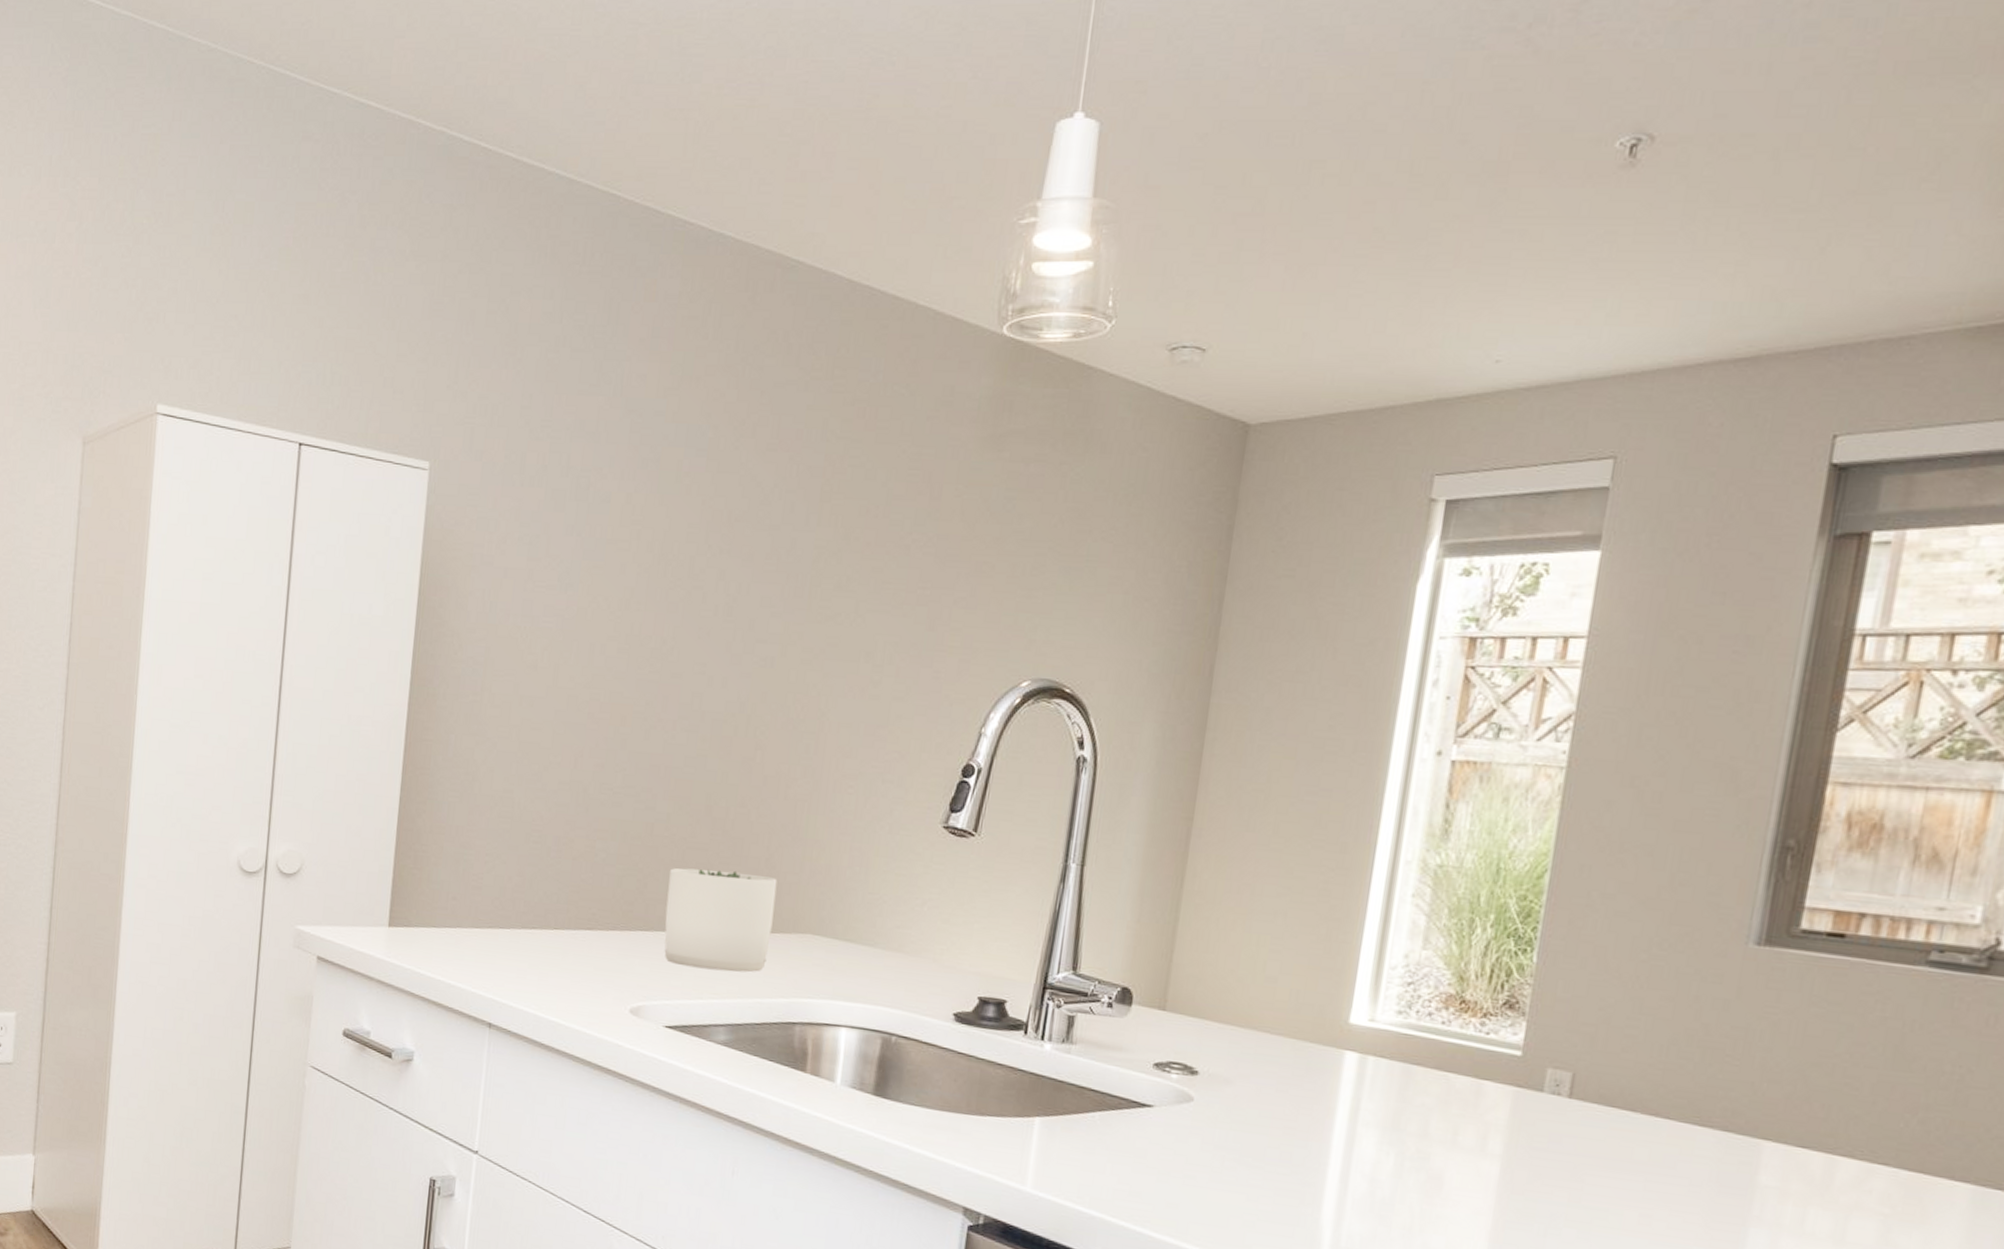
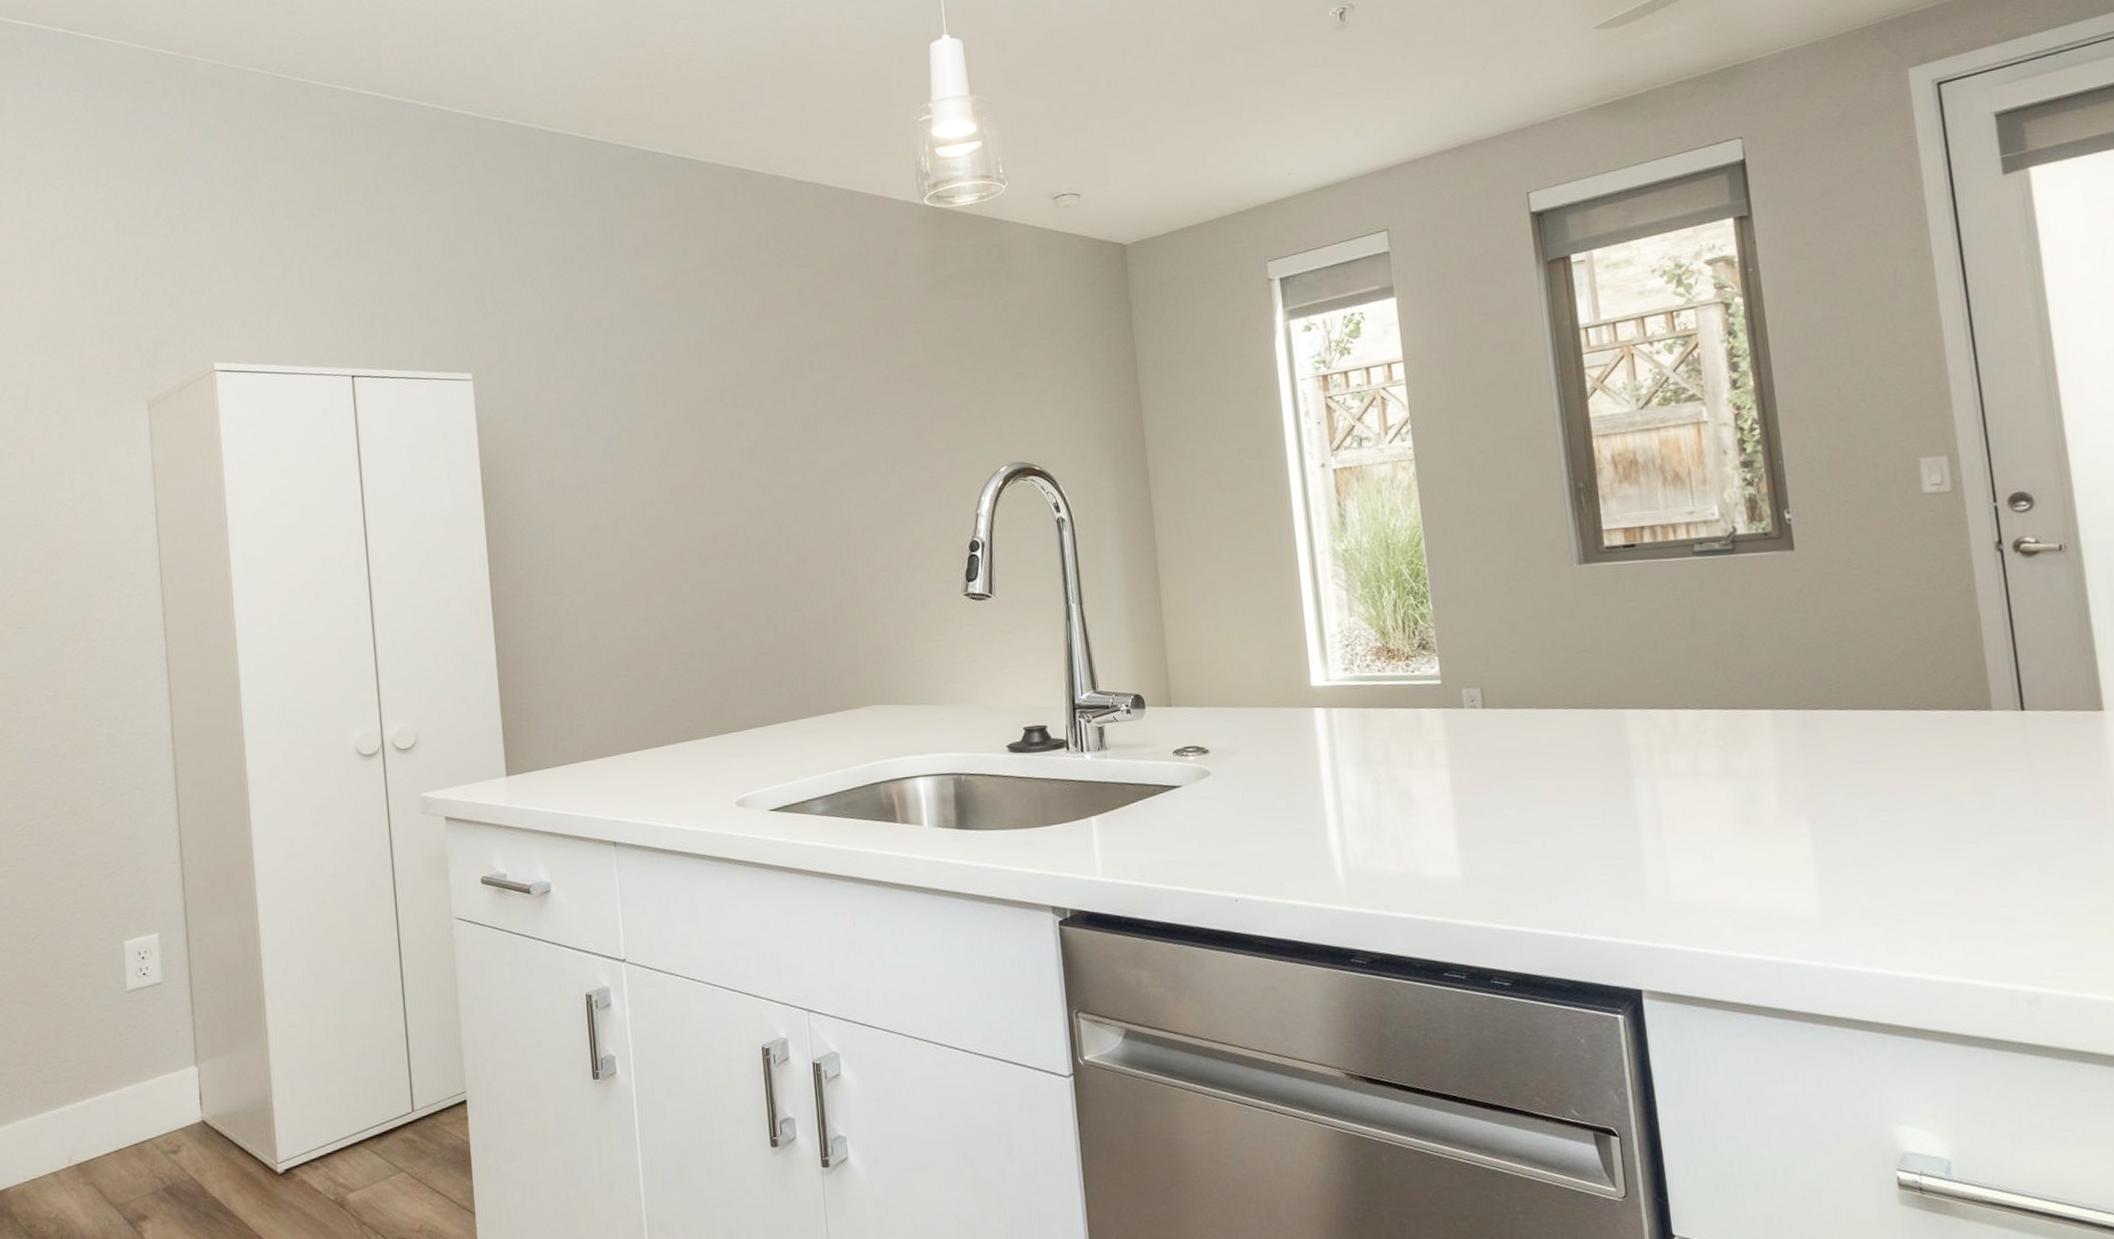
planter: present [664,868,778,973] -> none [747,664,844,755]

